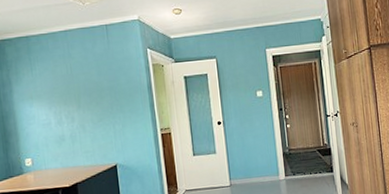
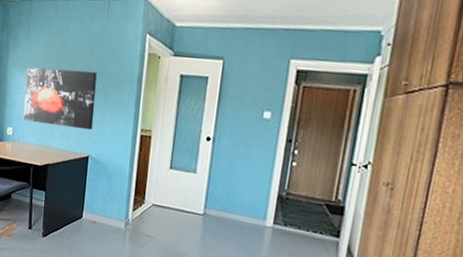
wall art: none [36,88,115,149] -> present [23,67,97,131]

